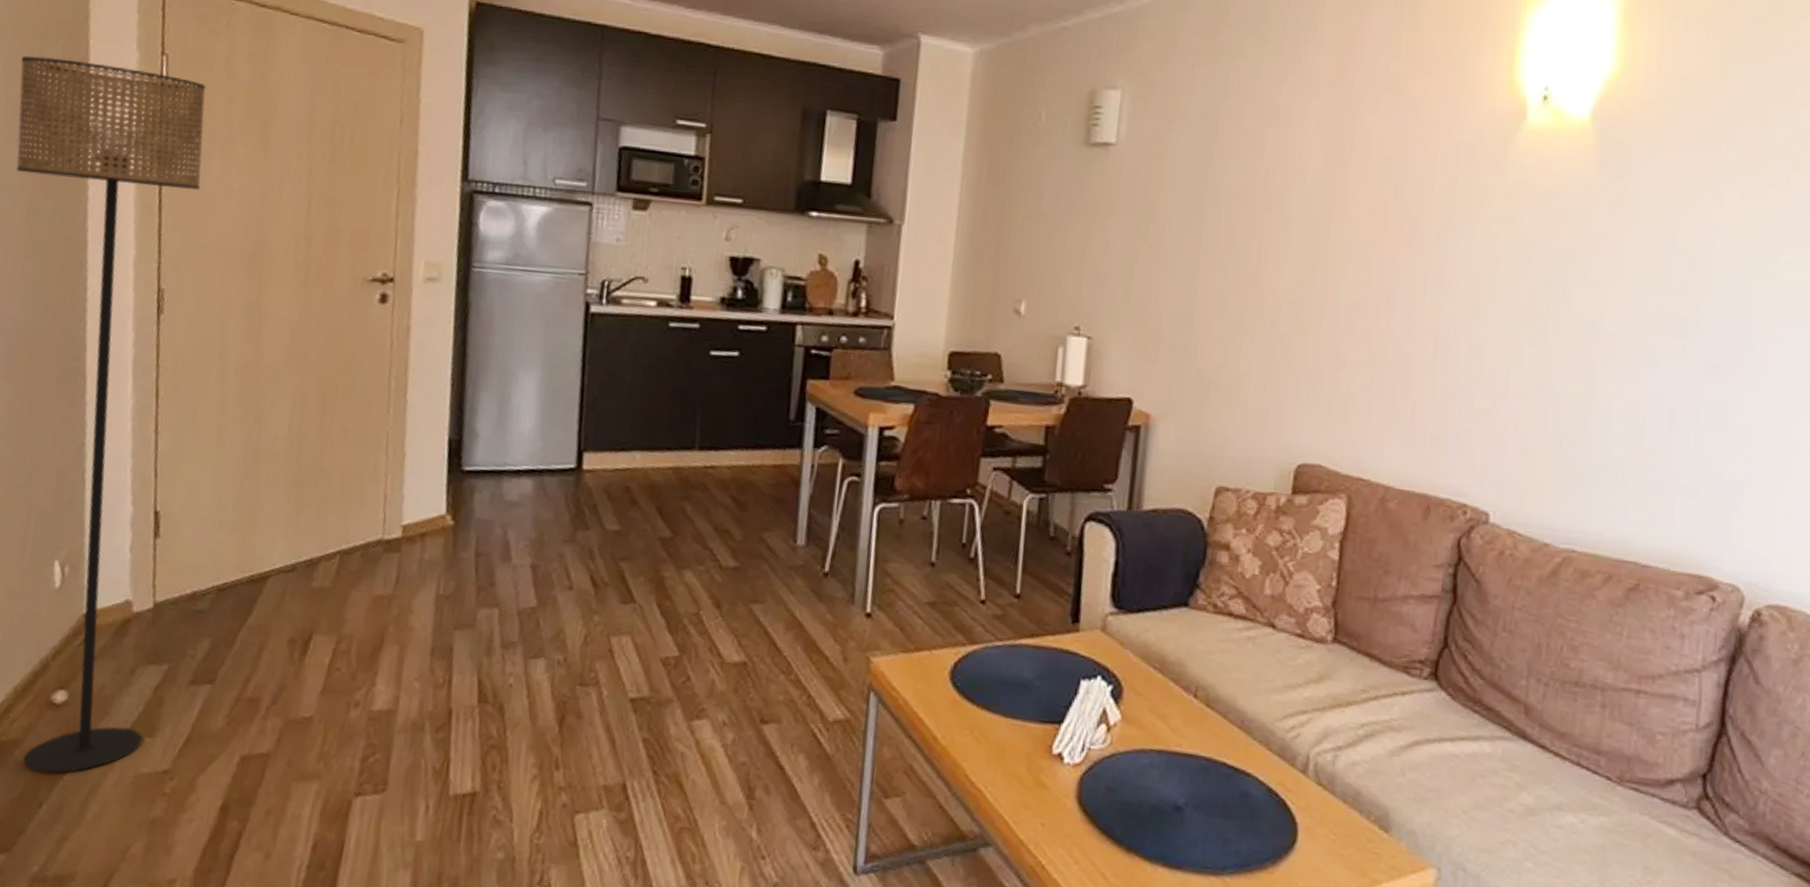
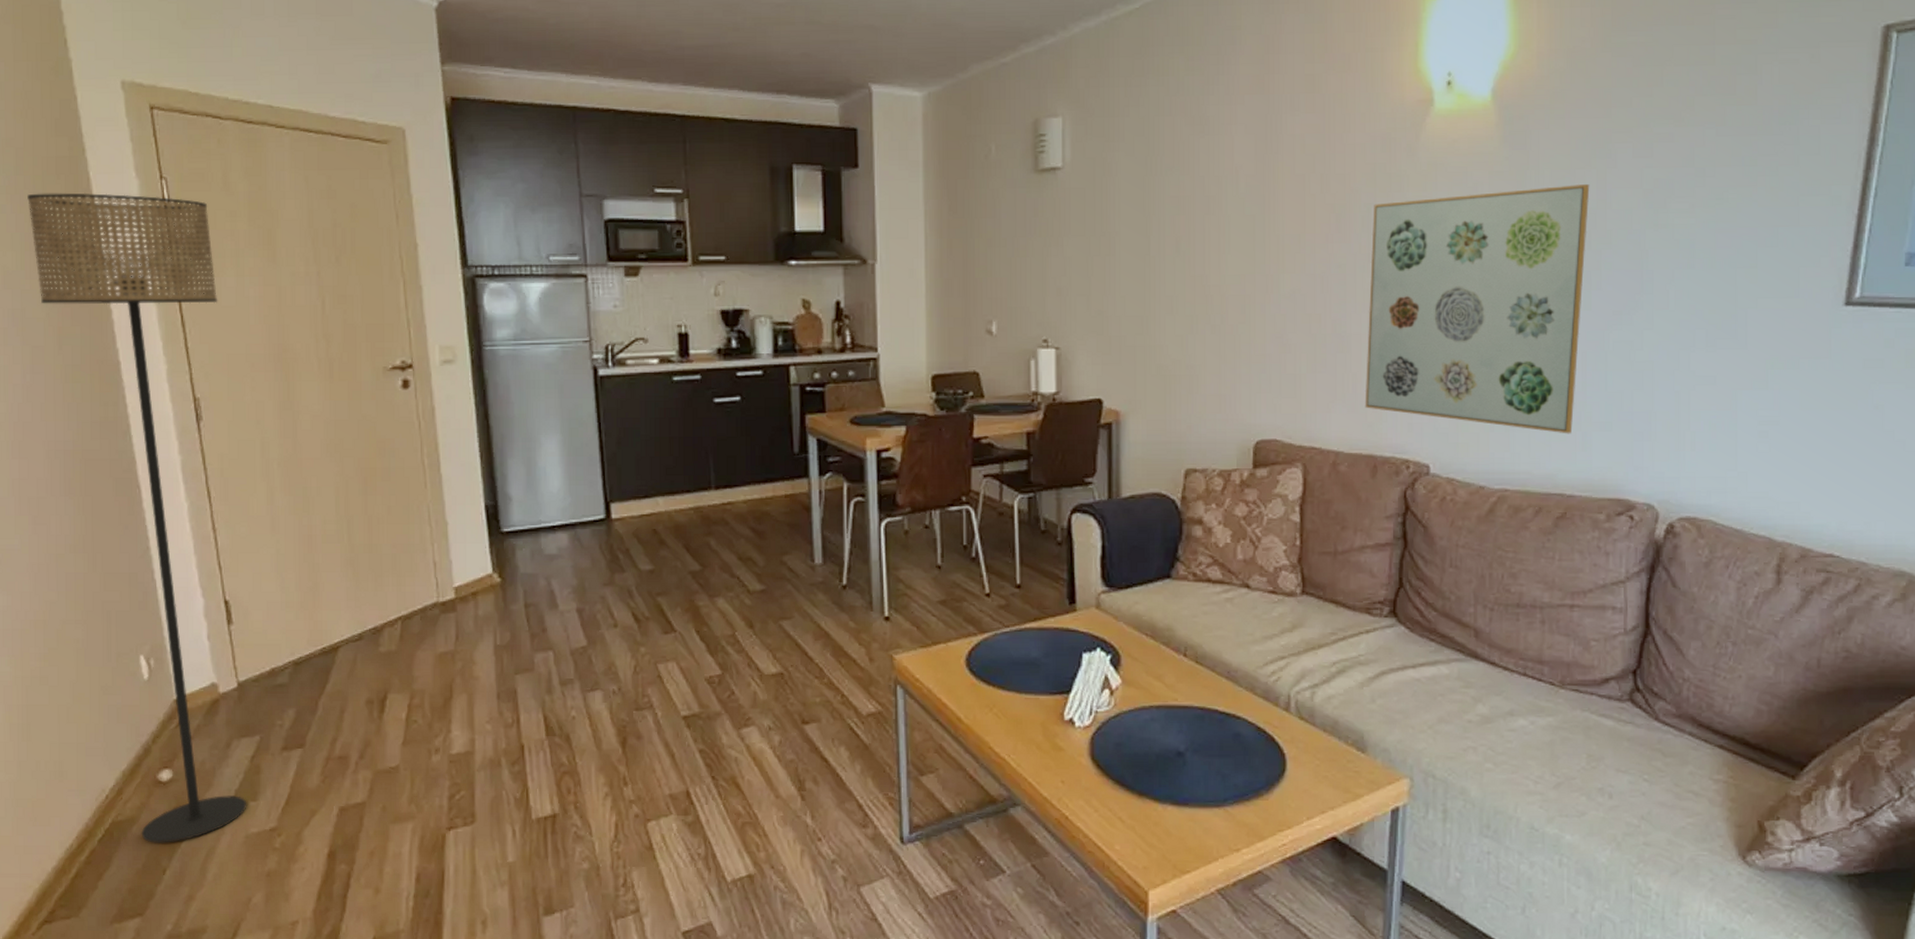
wall art: none [1422,219,1692,497] -> present [1365,184,1590,434]

